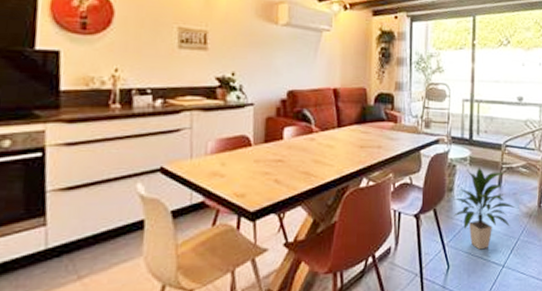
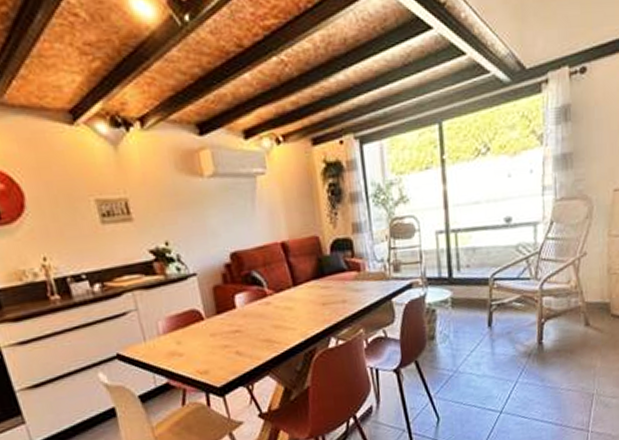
indoor plant: present [454,167,516,250] -> none [437,308,511,398]

